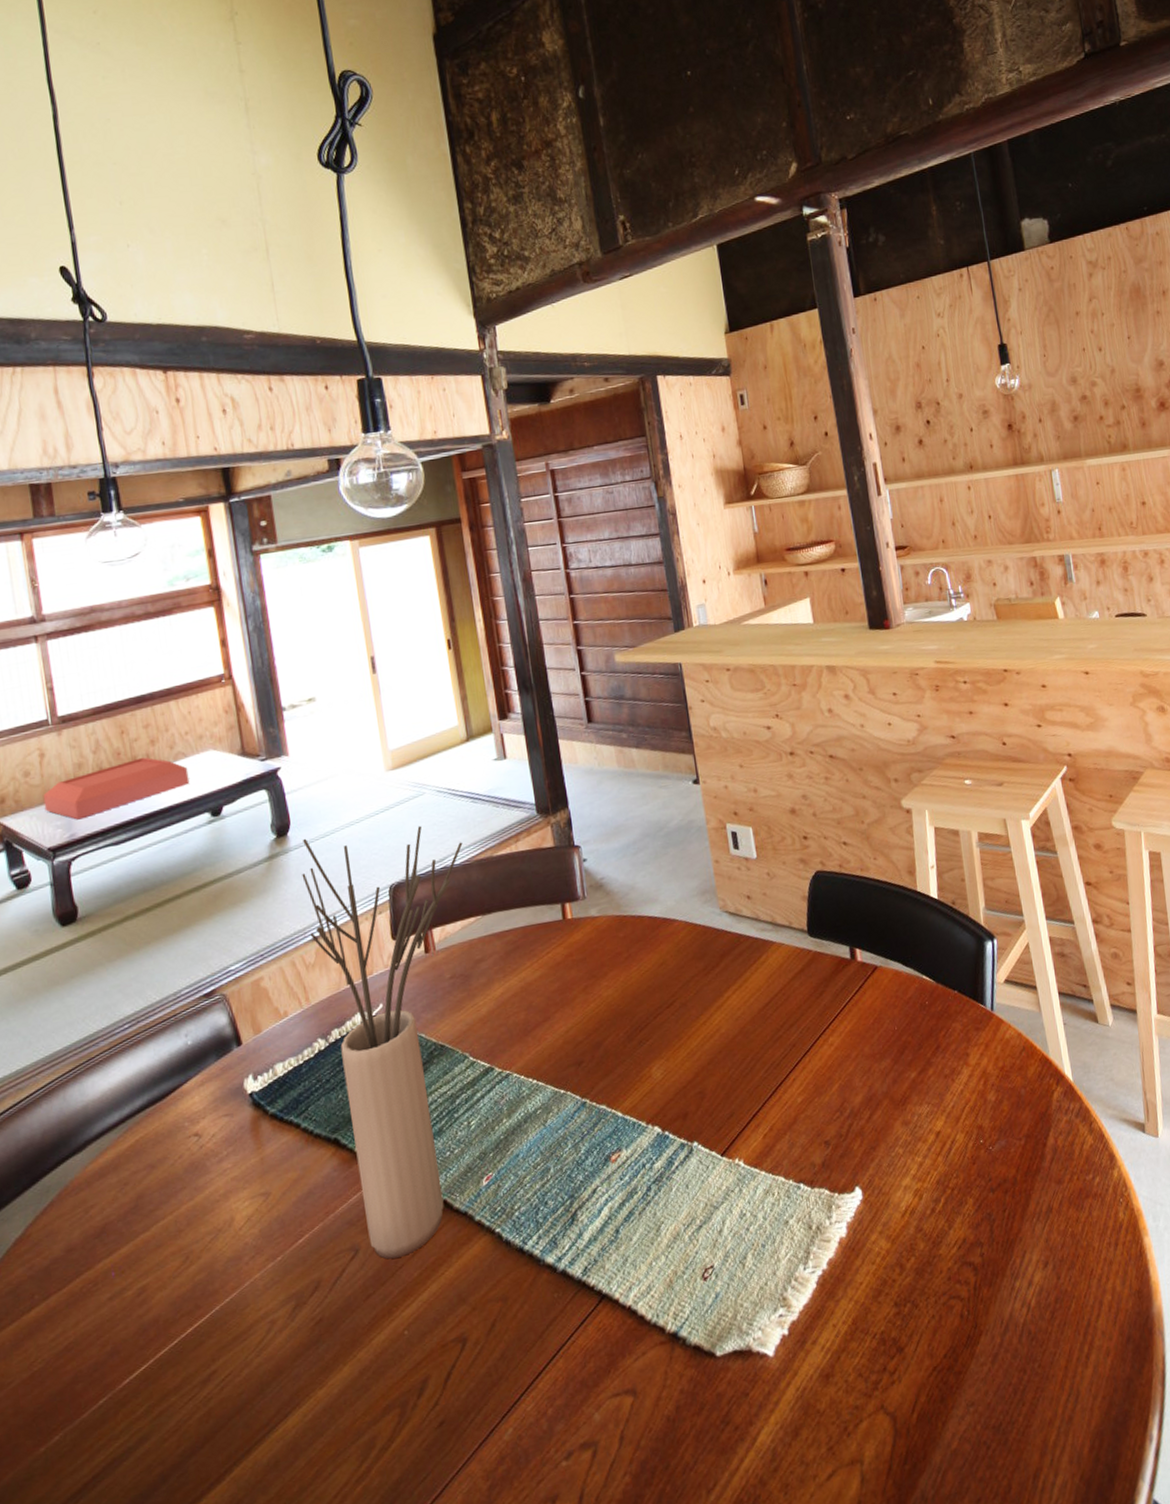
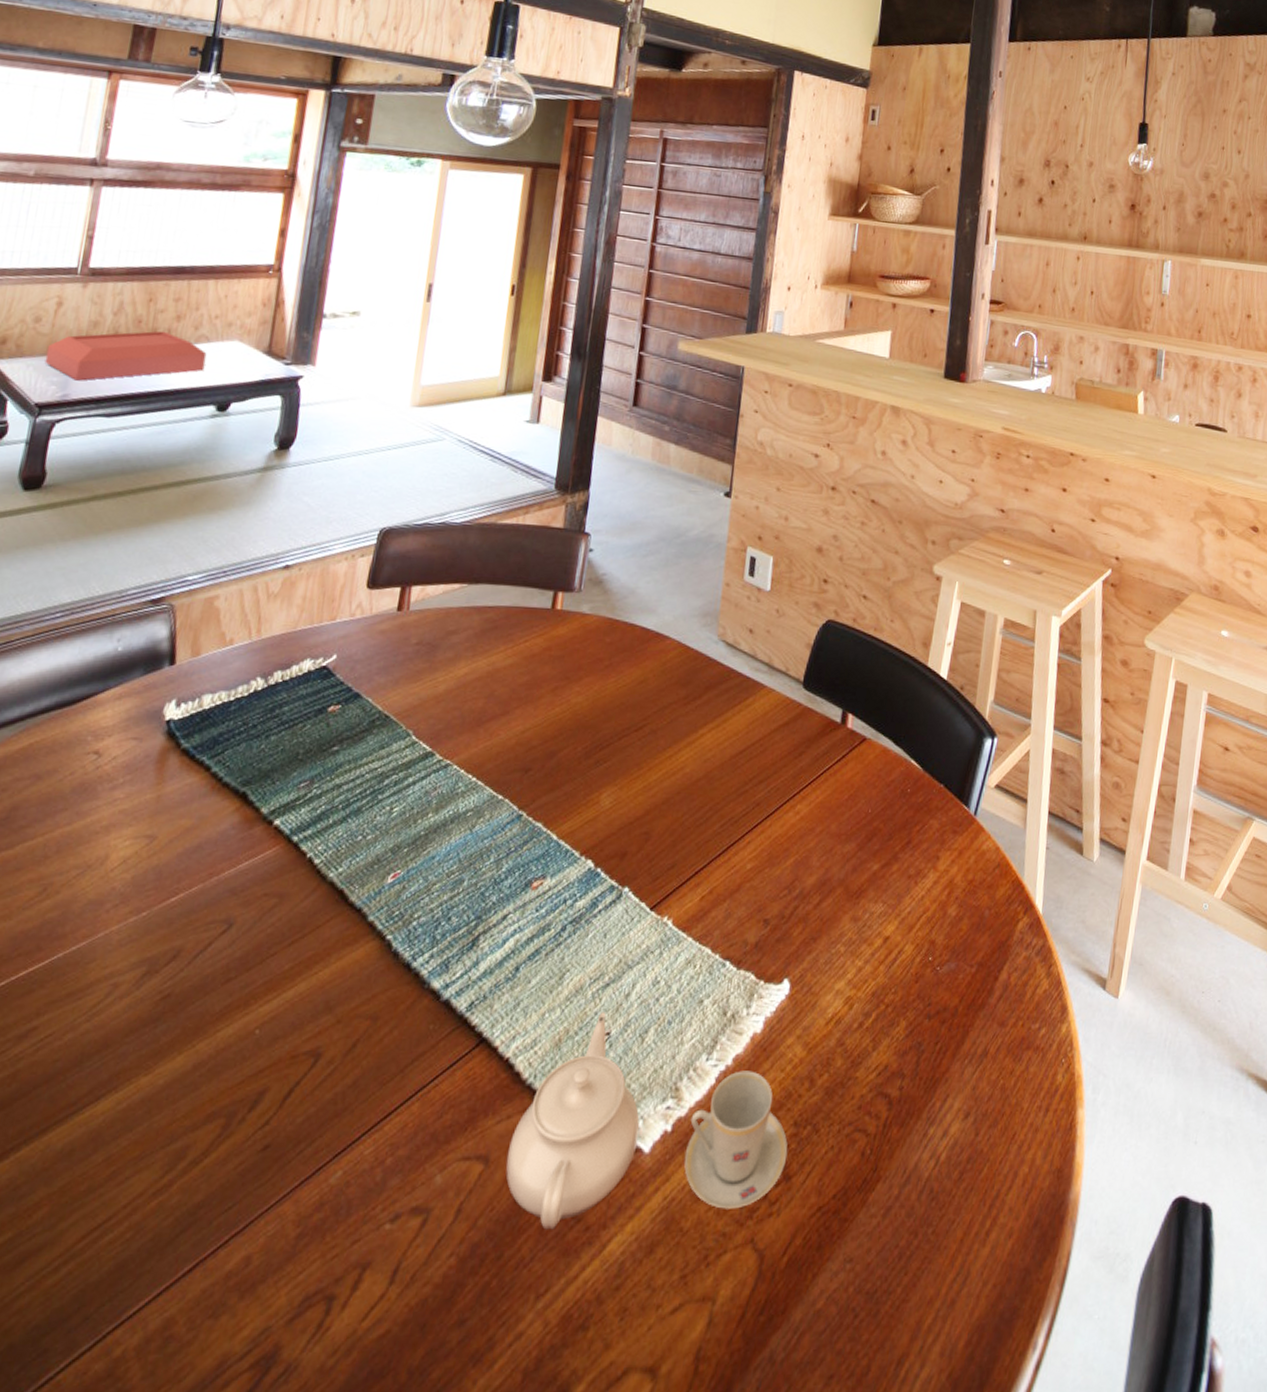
vase: present [302,825,463,1260] -> none [247,457,469,943]
teapot: none [650,1249,762,1437] -> present [505,1012,640,1230]
teacup: none [803,1269,896,1387] -> present [684,1071,788,1209]

